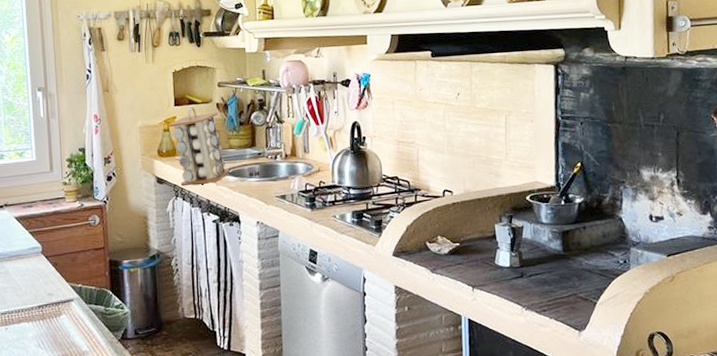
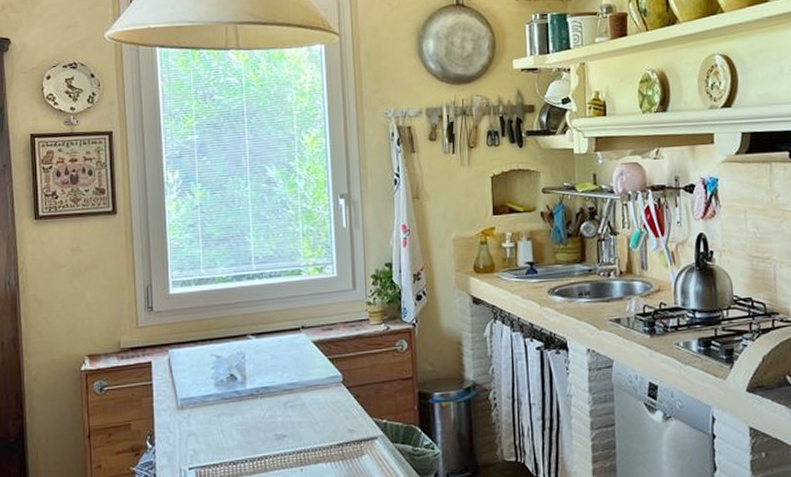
spice rack: present [168,107,230,187] -> none [485,216,556,308]

